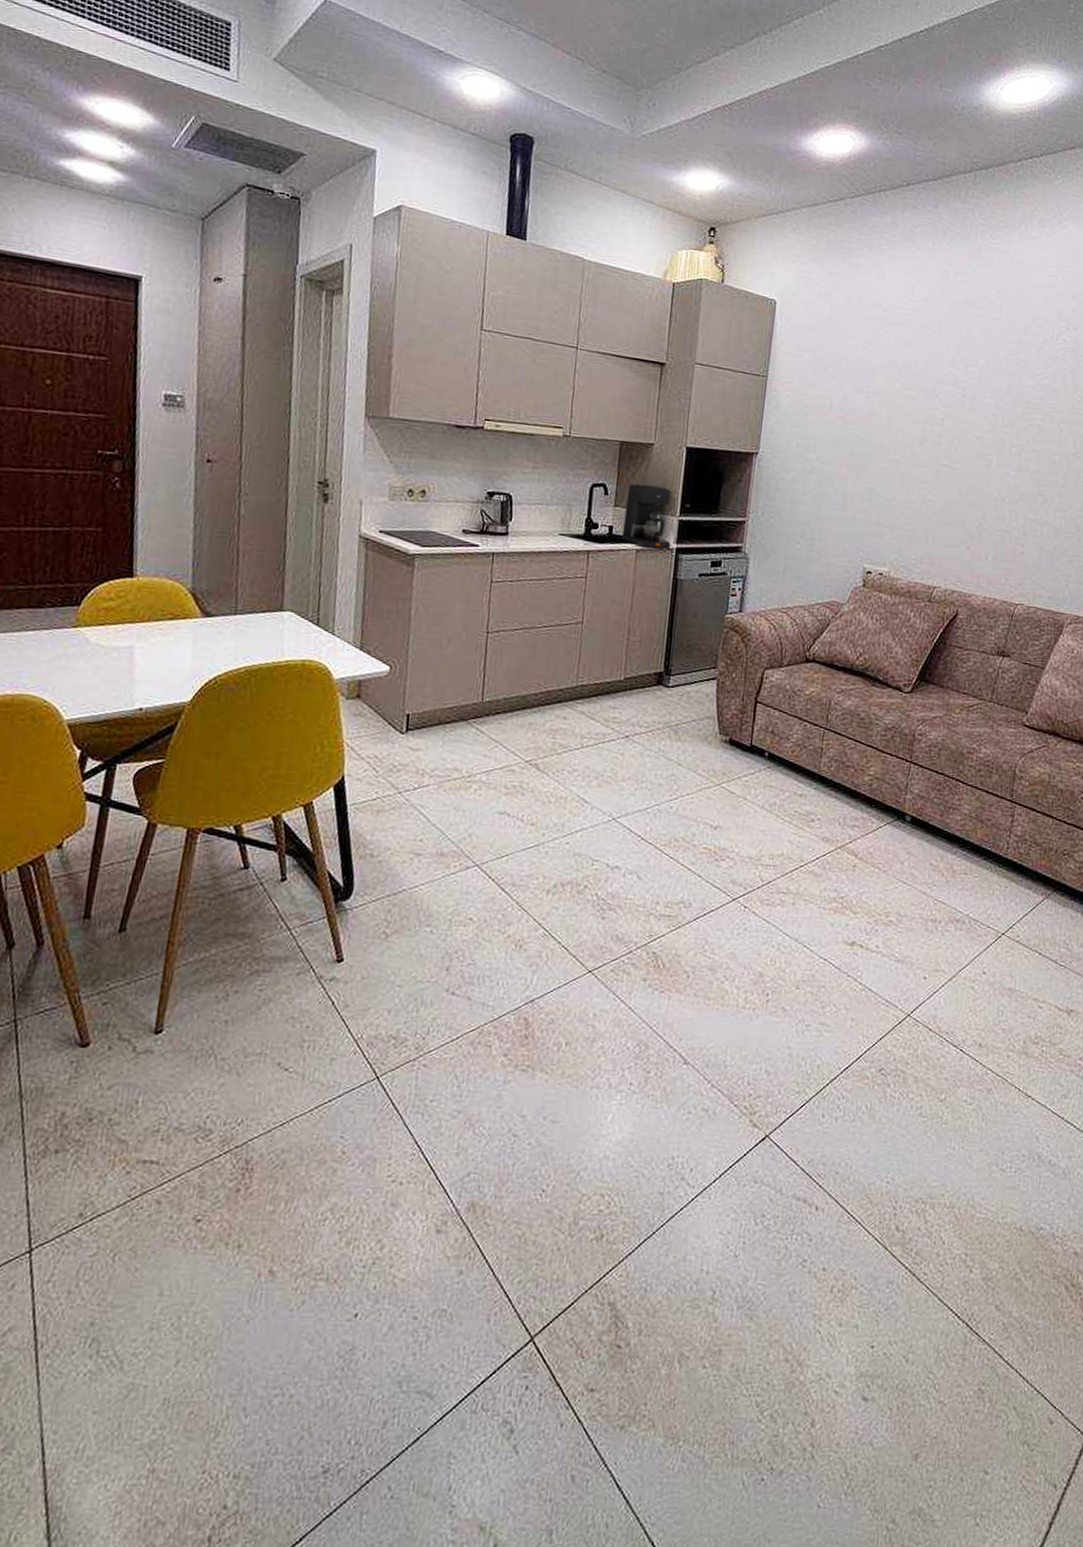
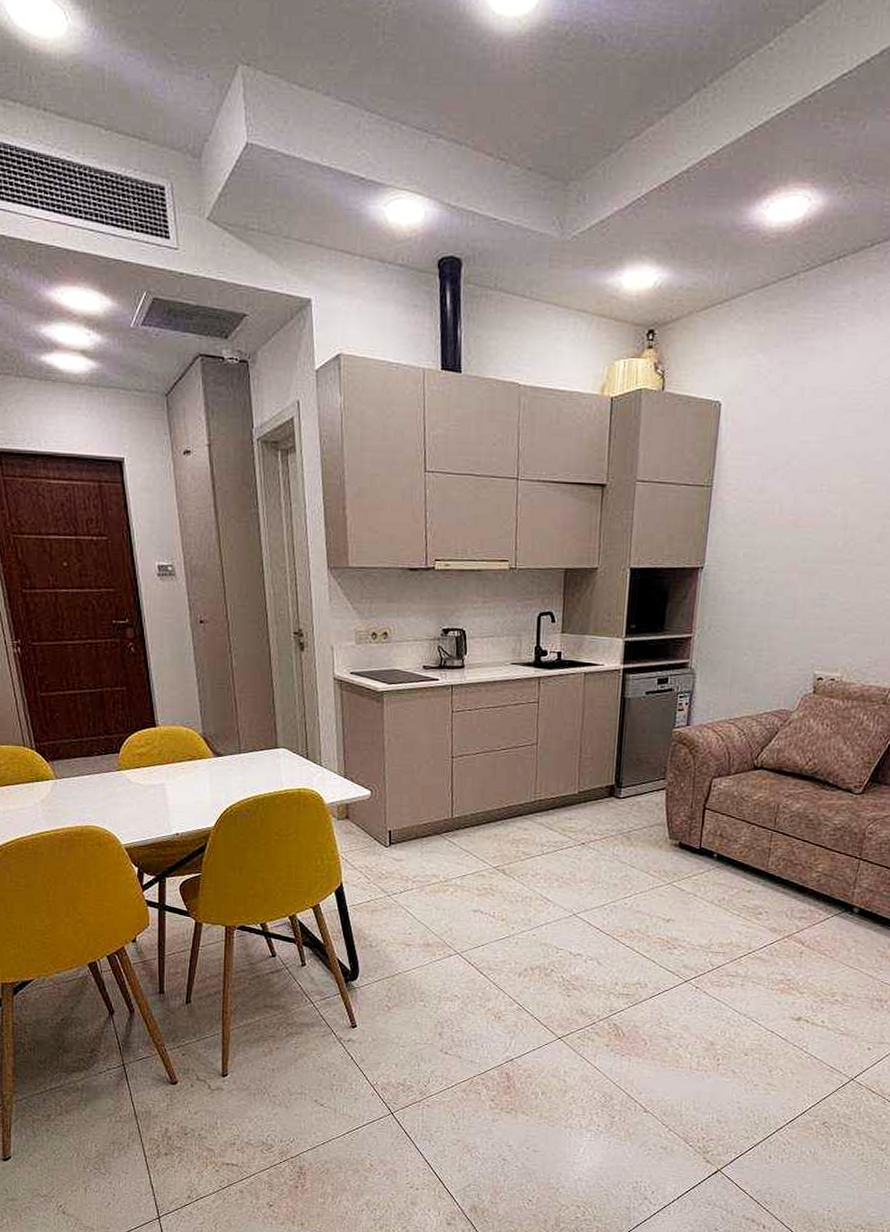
coffee maker: present [620,484,671,550] -> none [569,609,618,671]

